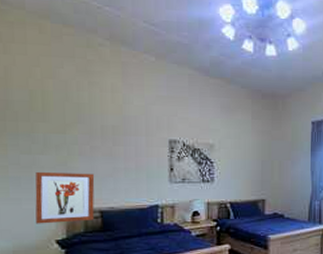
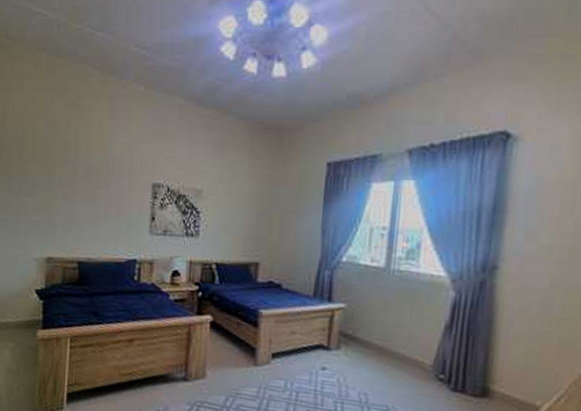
wall art: present [35,171,95,224] -> none [20,214,76,272]

